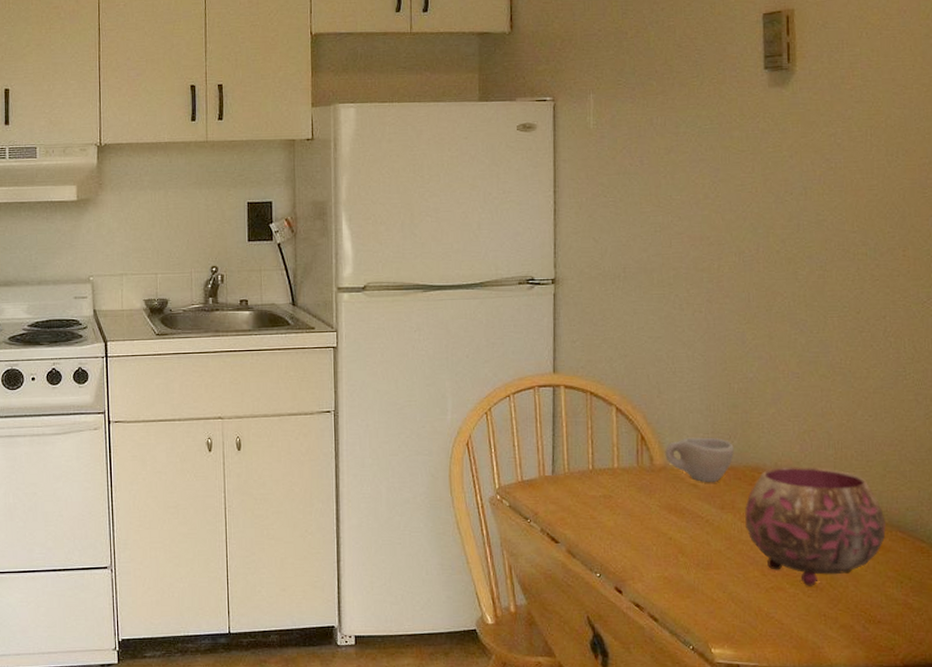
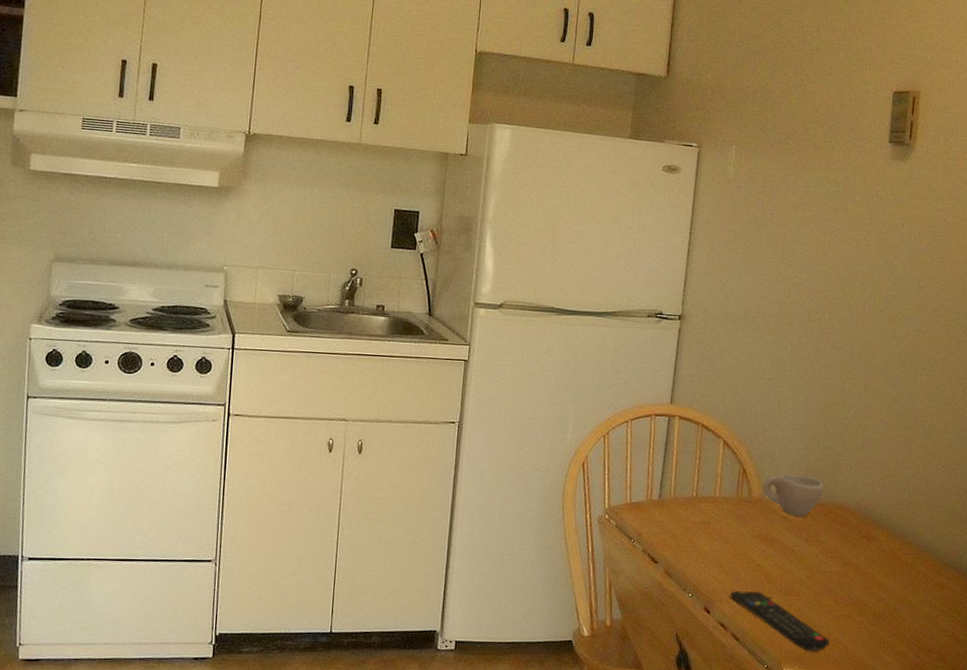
remote control: none [642,566,761,630] -> present [730,590,829,652]
bowl: present [744,467,886,586] -> none [825,506,945,616]

